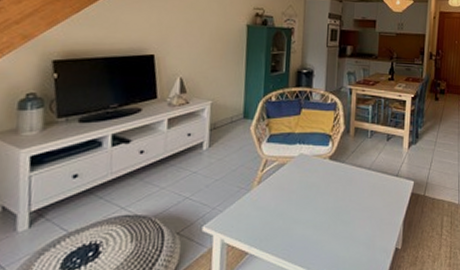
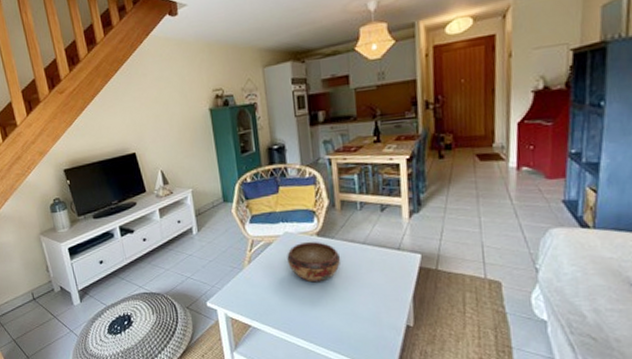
decorative bowl: none [298,165,348,206] -> present [287,242,341,283]

